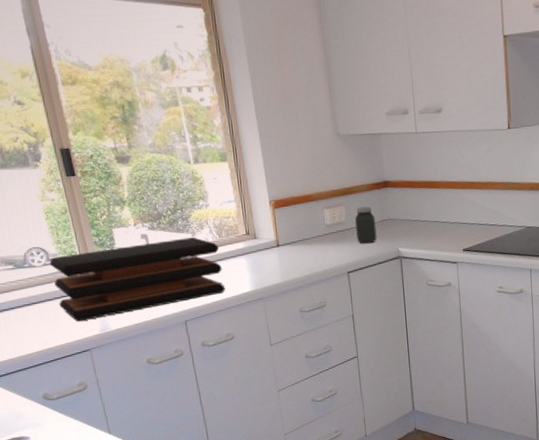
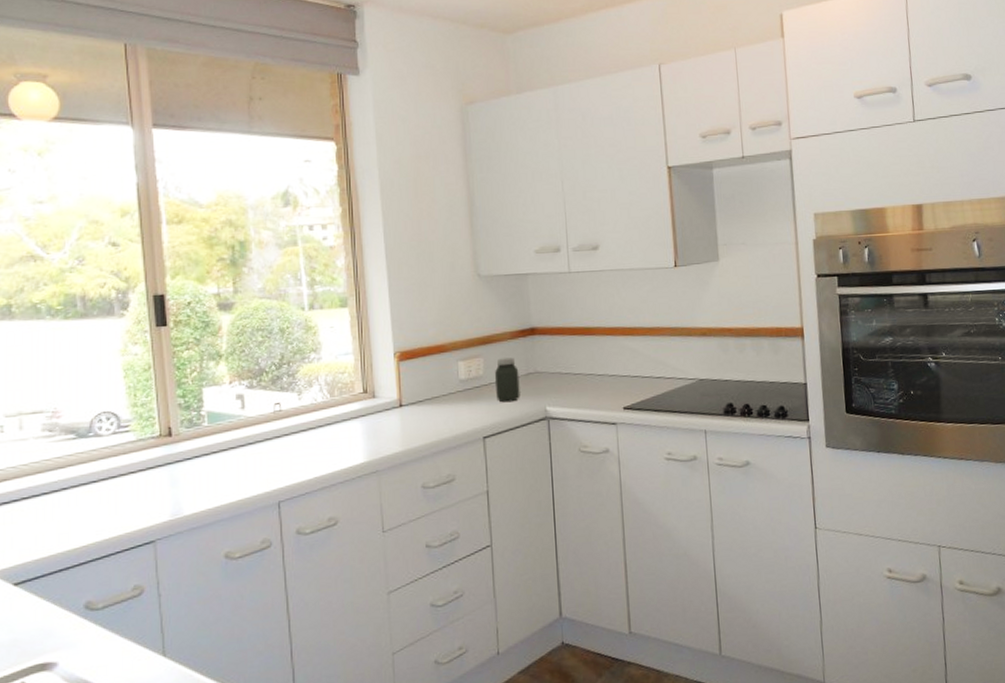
cutting board: present [49,237,226,322] -> none [119,397,333,505]

